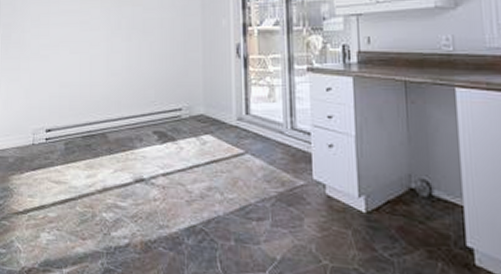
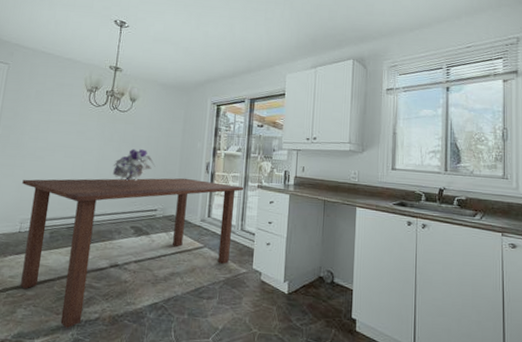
dining table: none [29,66,289,256] -> present [20,178,244,328]
bouquet: none [124,35,174,75] -> present [113,149,155,181]

